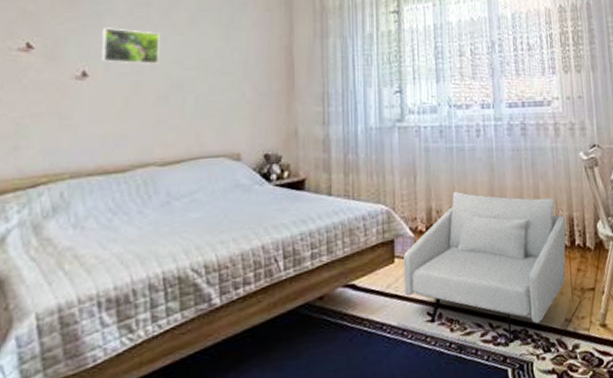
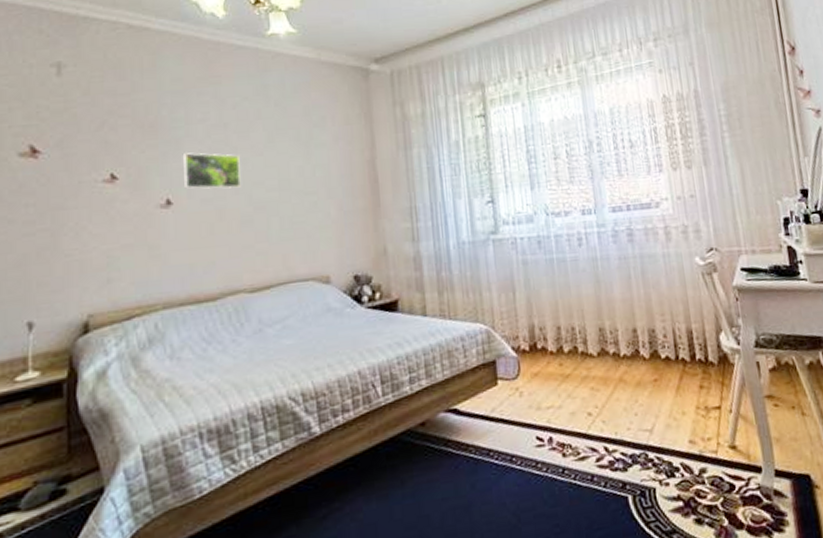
armchair: present [397,191,581,364] -> none [505,305,706,491]

